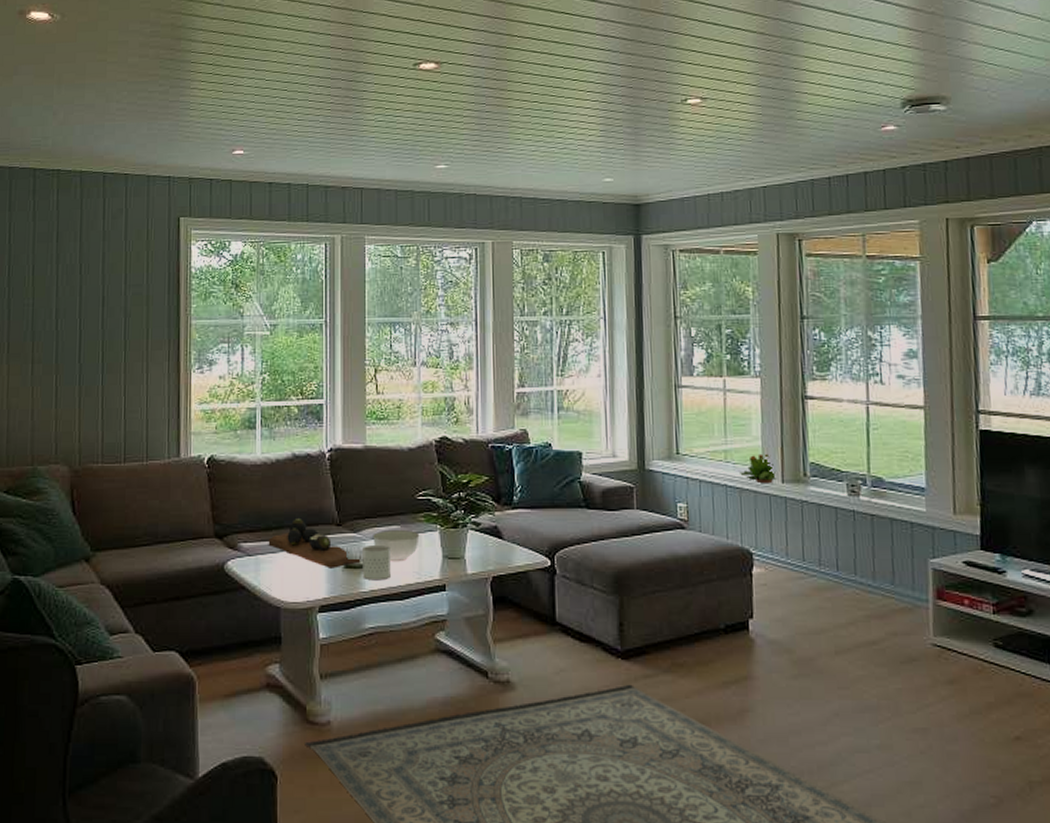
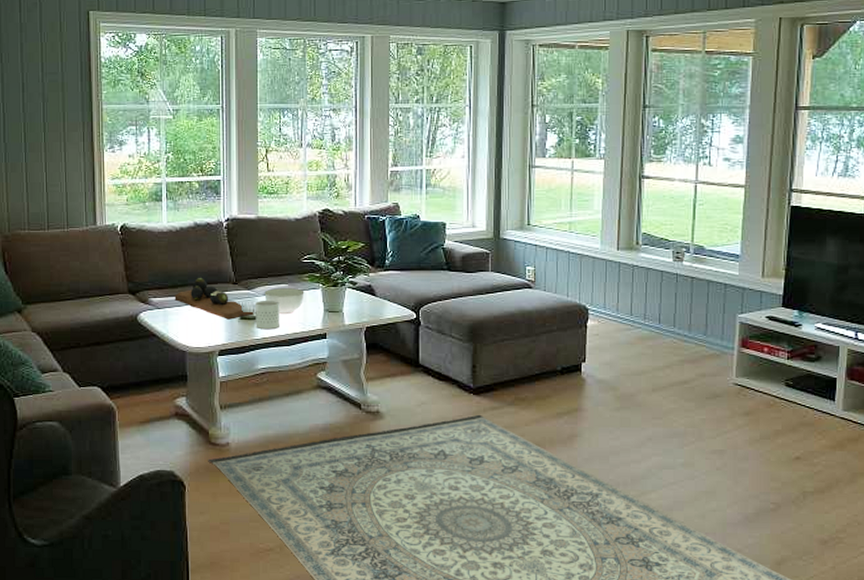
potted flower: present [740,453,777,483] -> none [582,225,613,250]

